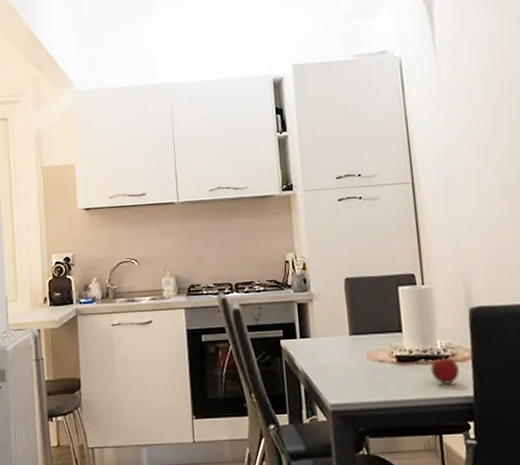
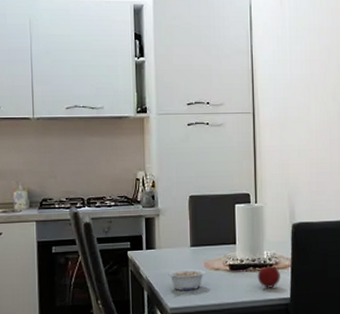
legume: none [326,360,369,385] -> present [168,268,205,291]

